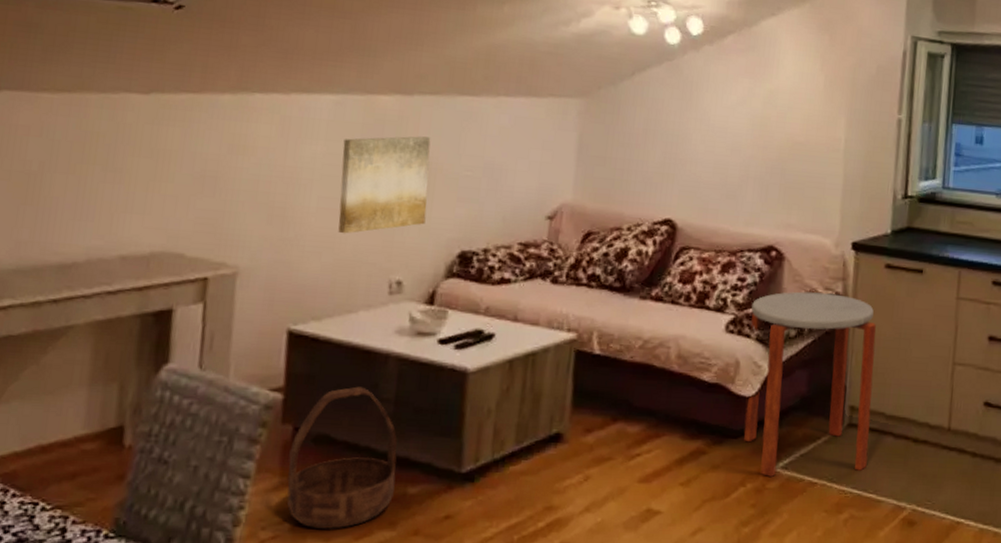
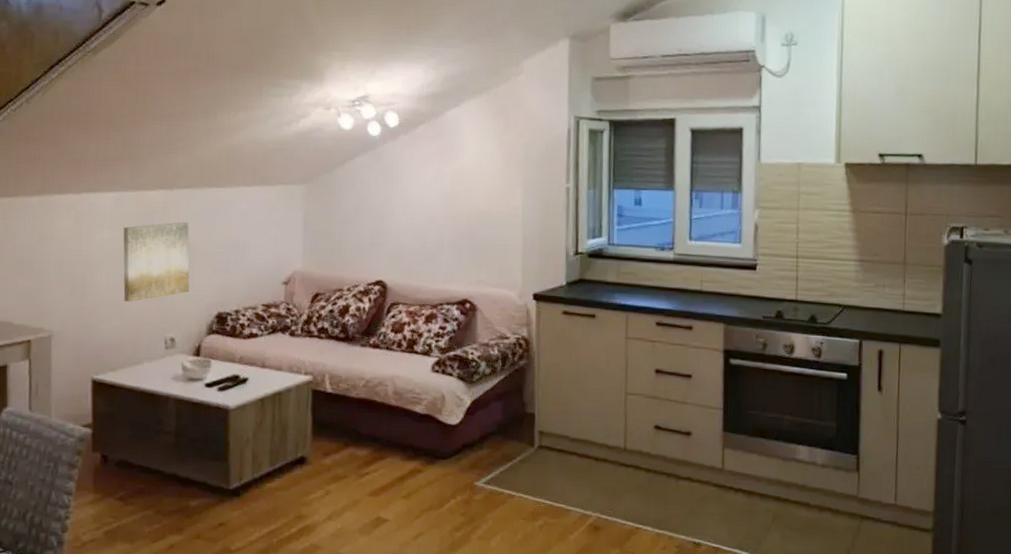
basket: present [286,386,397,529] -> none [99,422,180,534]
side table: present [744,291,876,477] -> none [452,336,558,490]

